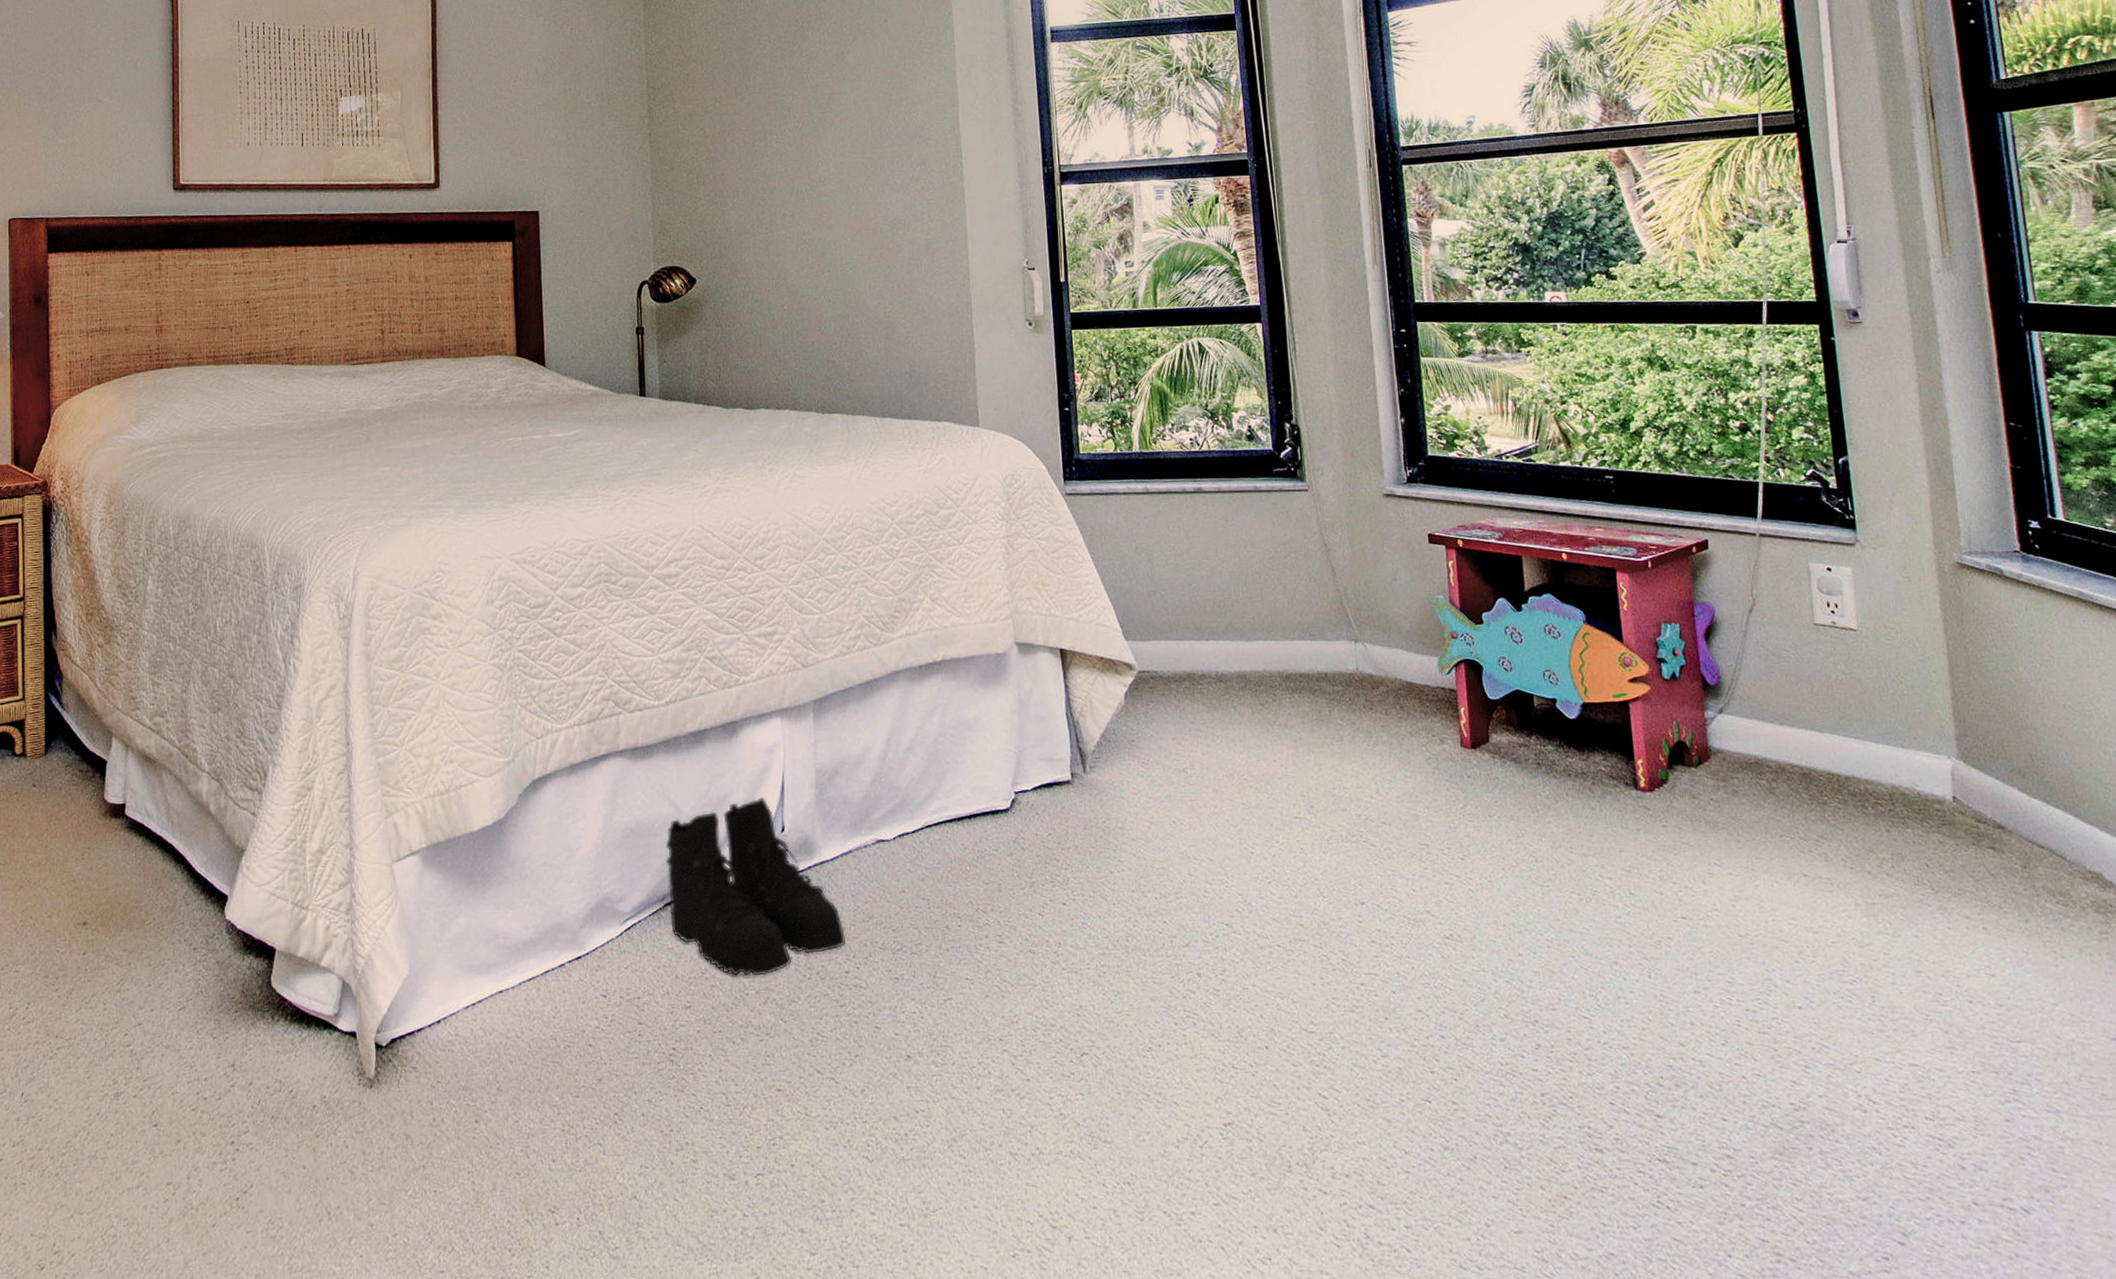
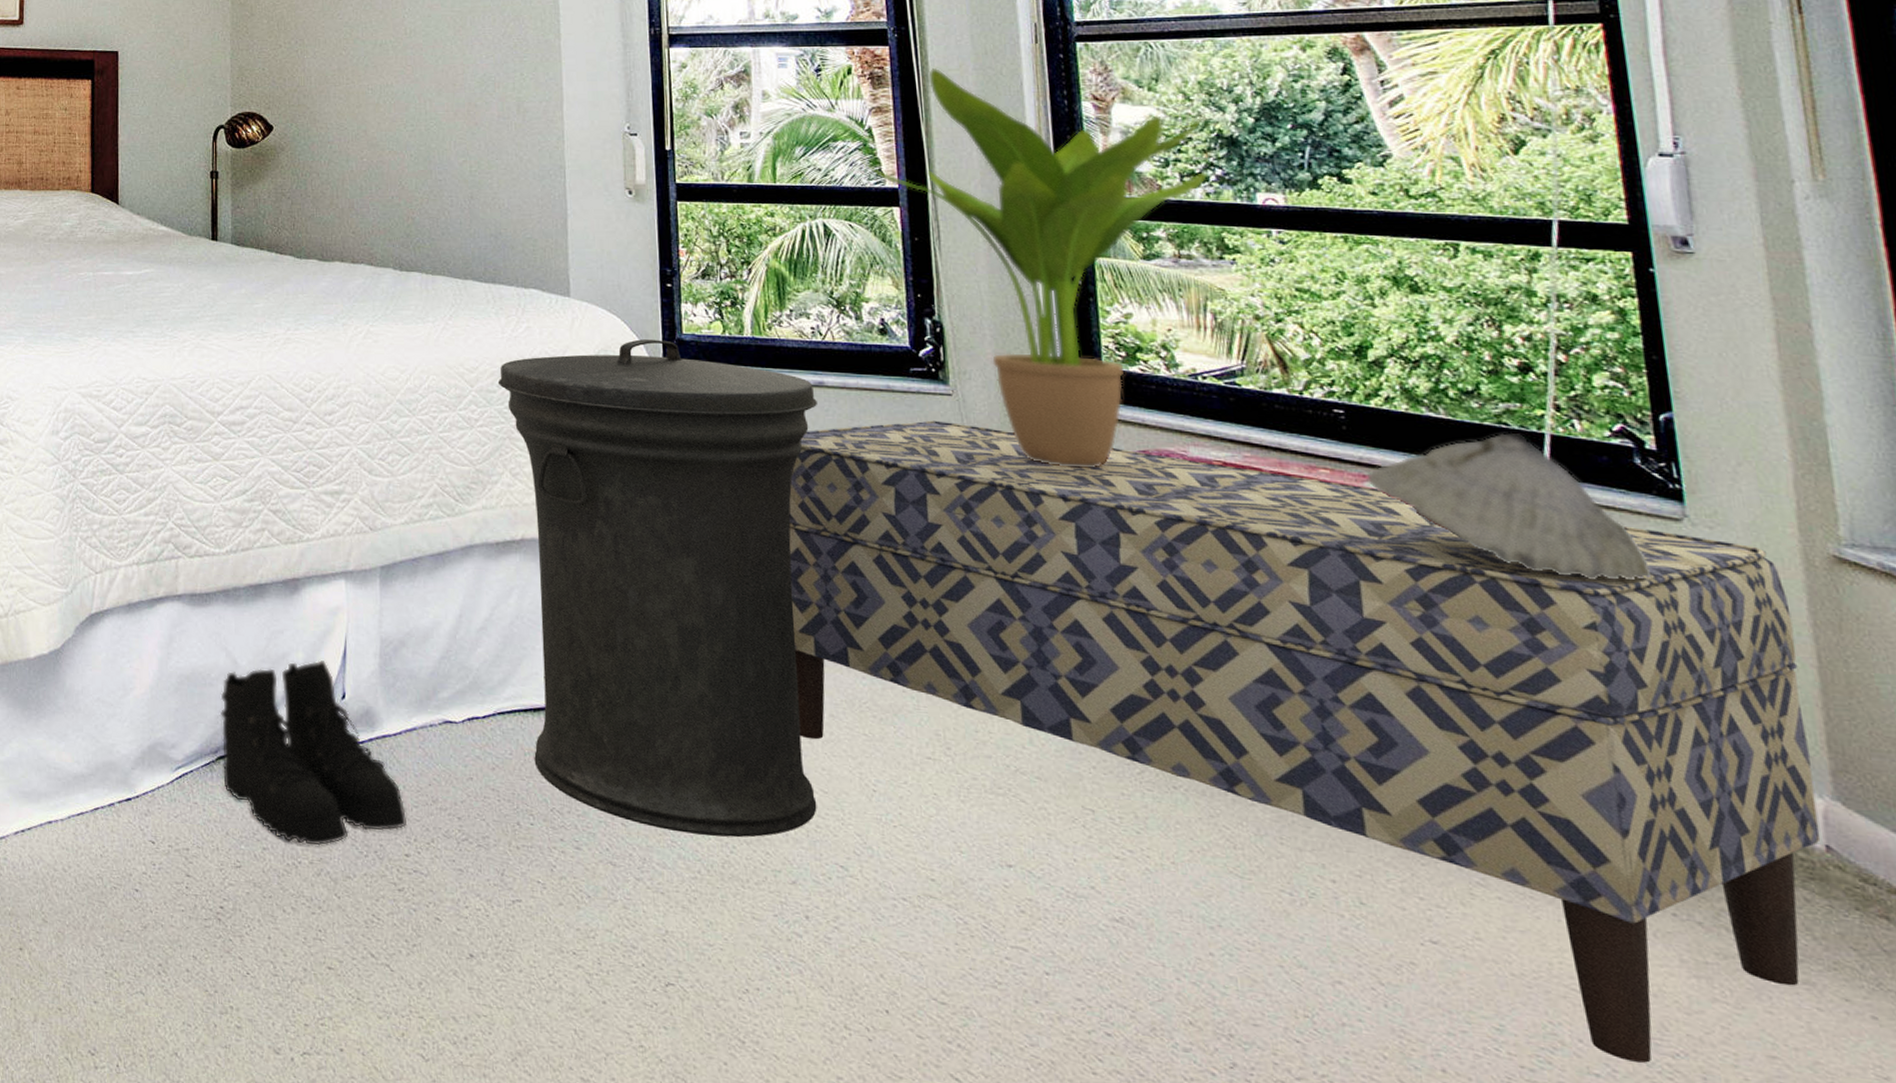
trash can: none [916,461,1205,914] -> present [497,339,817,838]
bench: none [1175,514,1950,992] -> present [788,420,1821,1063]
potted plant: none [1226,193,1507,546] -> present [858,67,1207,468]
seashell: none [1630,483,1835,601] -> present [1366,432,1652,581]

